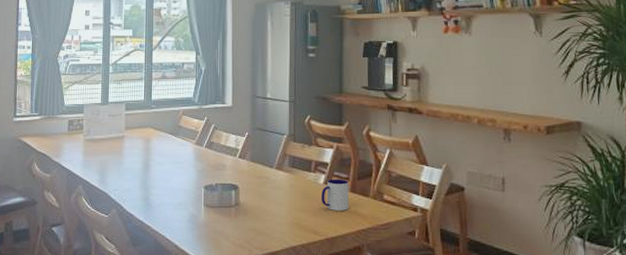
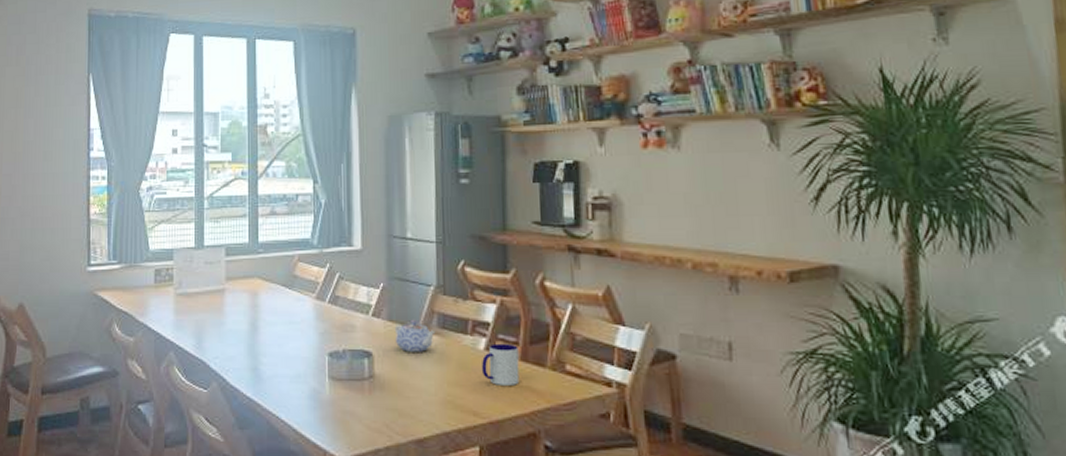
teapot: none [256,161,287,185] -> present [394,320,436,352]

